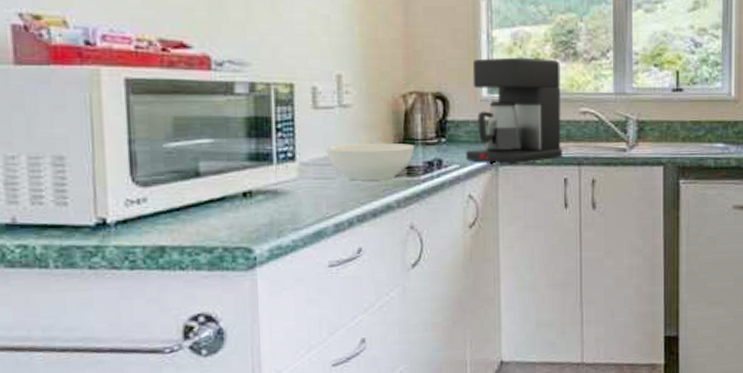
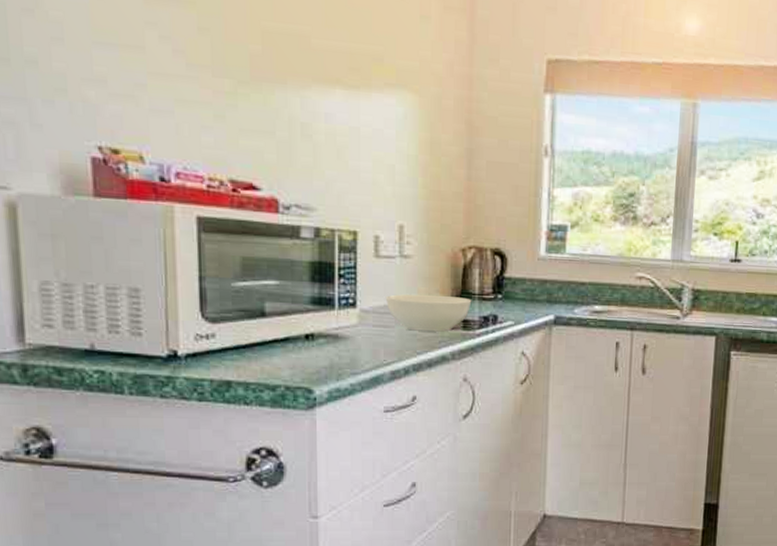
coffee maker: present [466,57,563,165] -> none [521,217,620,325]

